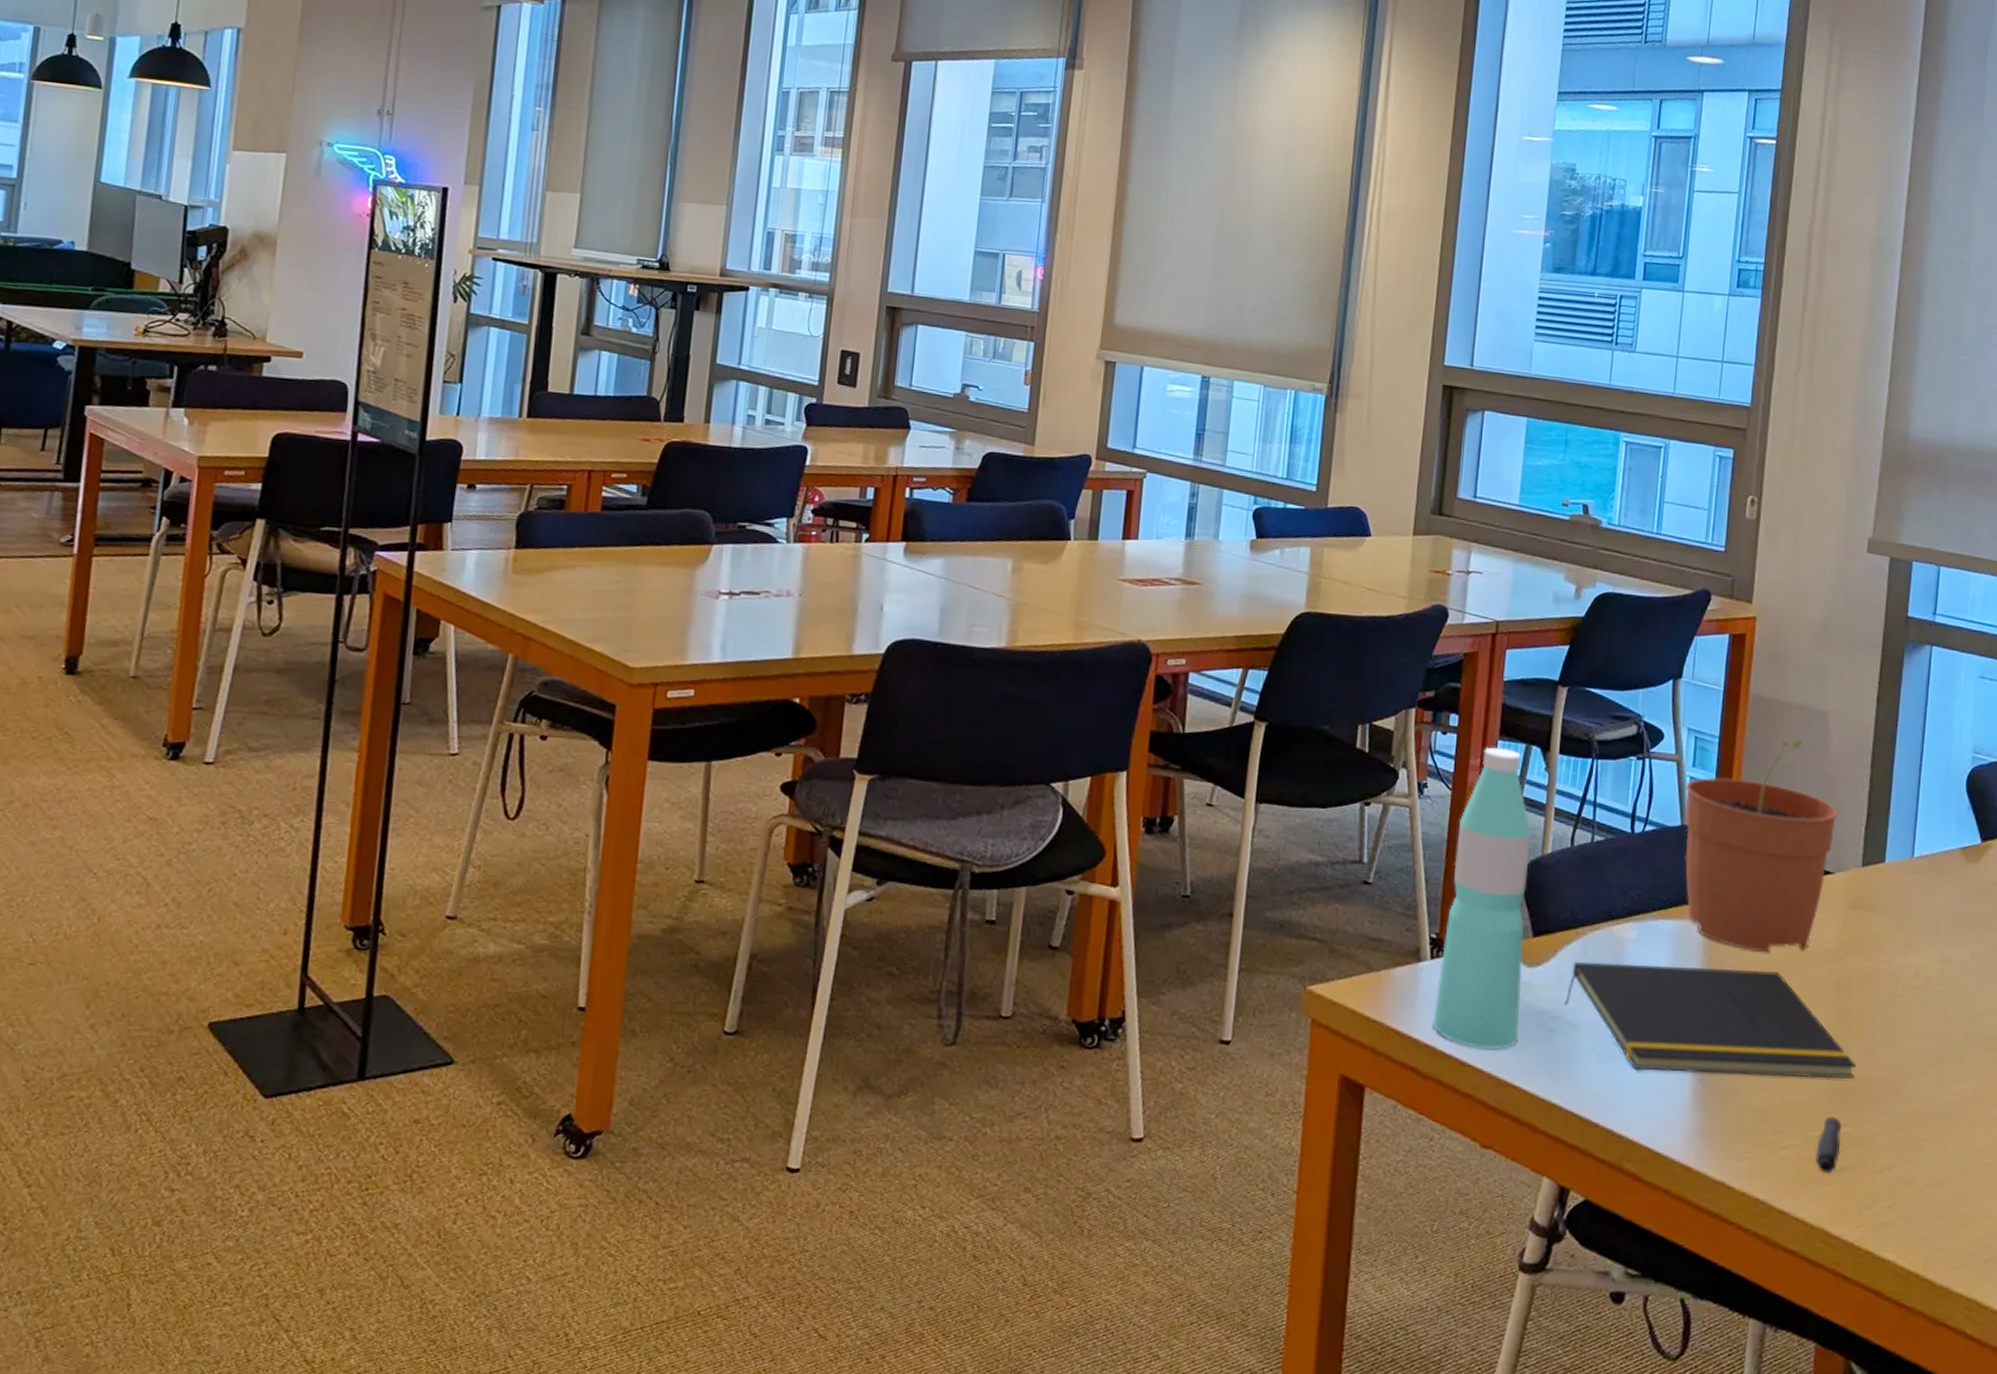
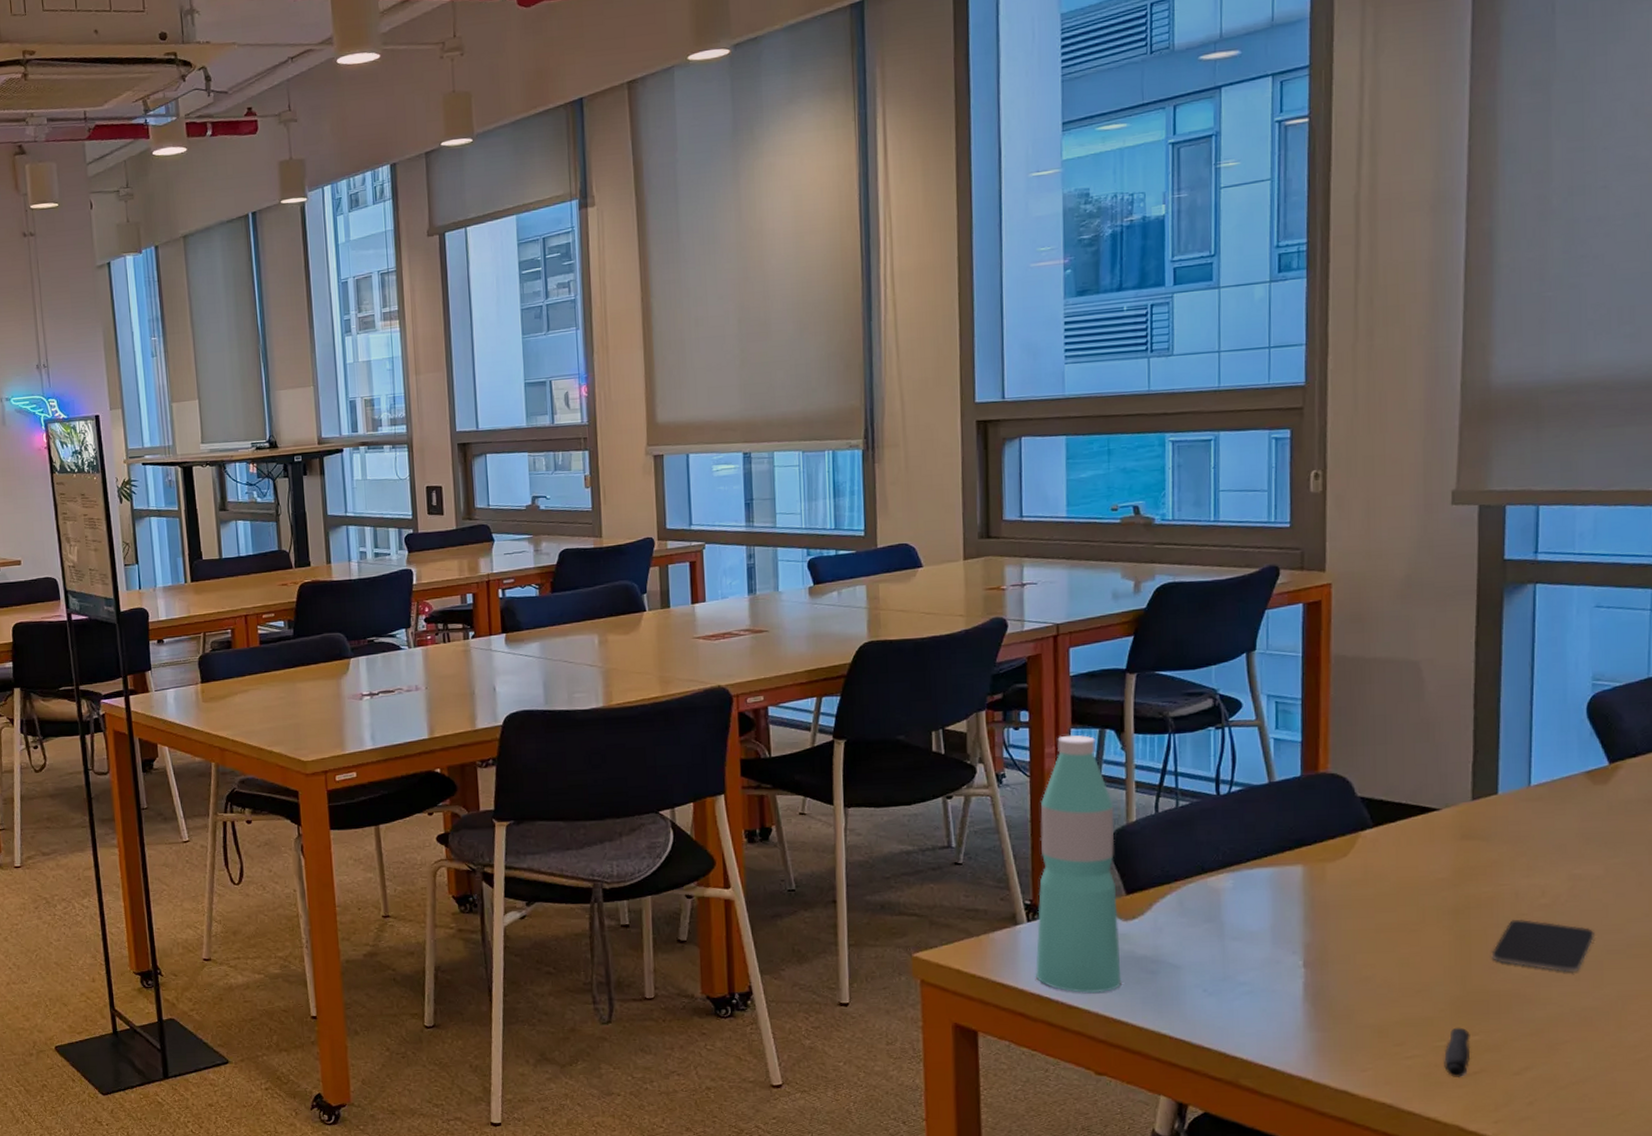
notepad: present [1563,961,1857,1079] -> none [1164,904,1482,1000]
plant pot: present [1684,736,1839,953] -> none [1269,691,1441,889]
smartphone: none [1867,1001,1958,1062] -> present [1491,920,1594,972]

